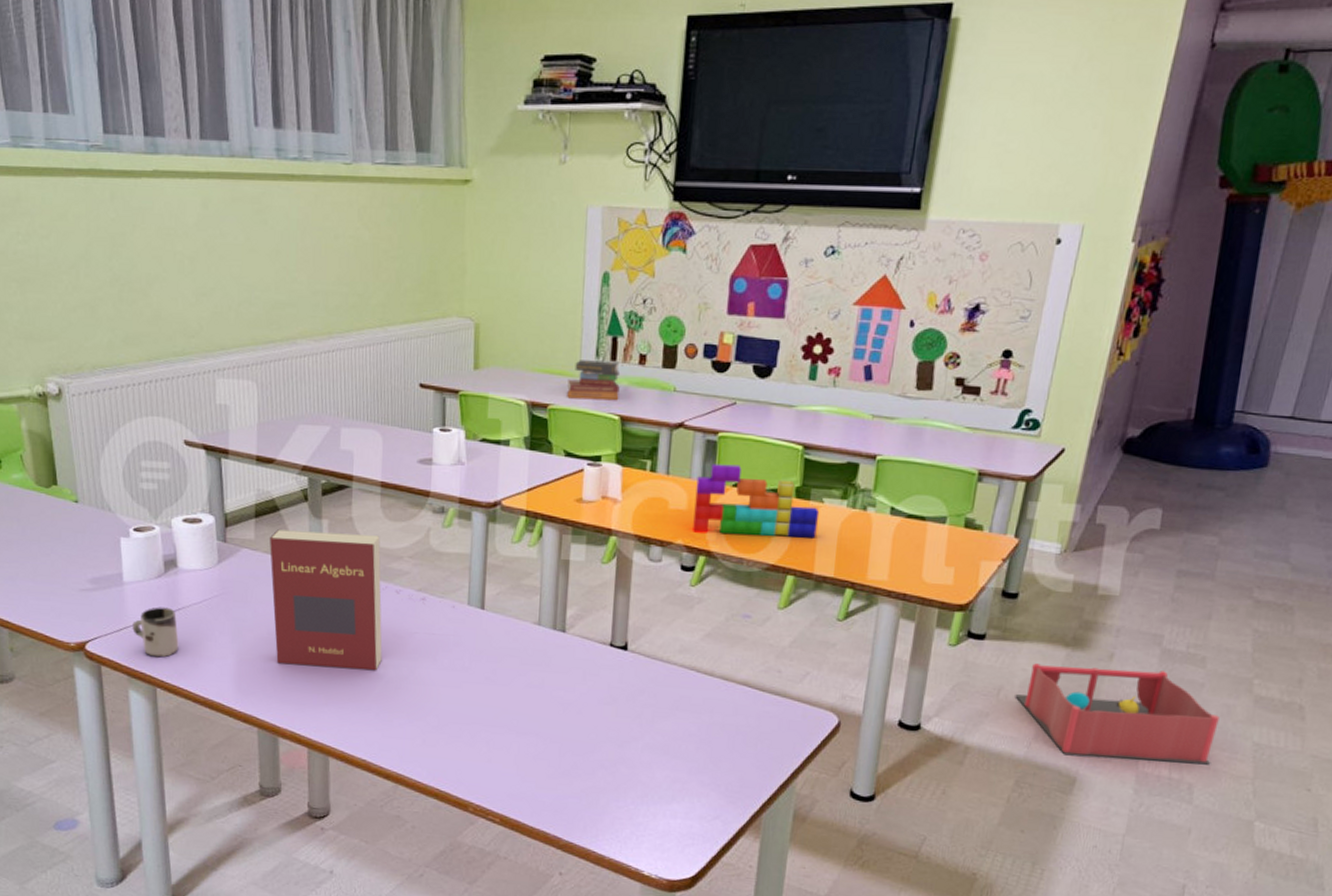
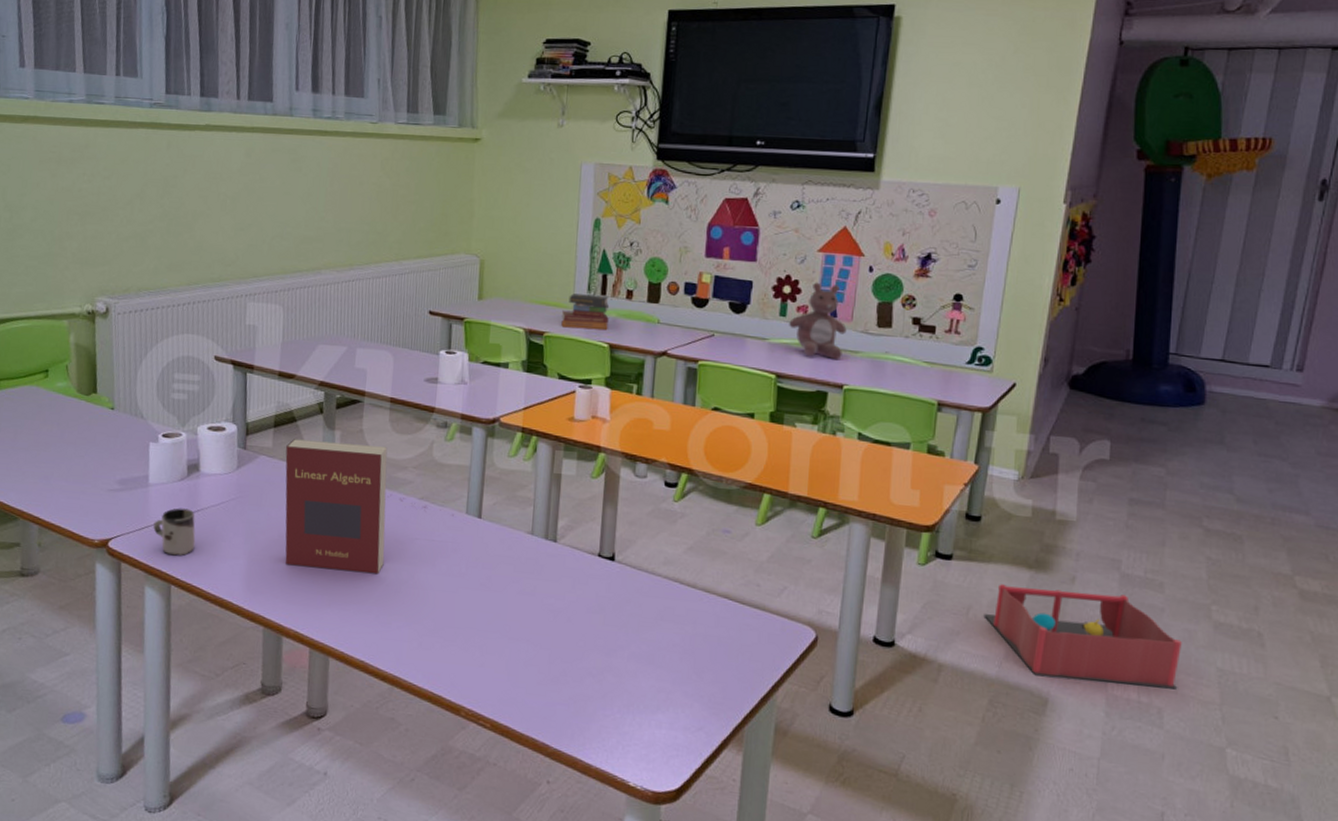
toy blocks: present [693,463,820,538] -> none [675,389,793,460]
stuffed animal: none [819,340,883,428] -> present [789,282,847,360]

